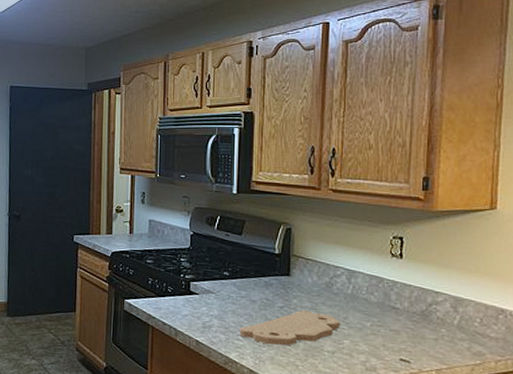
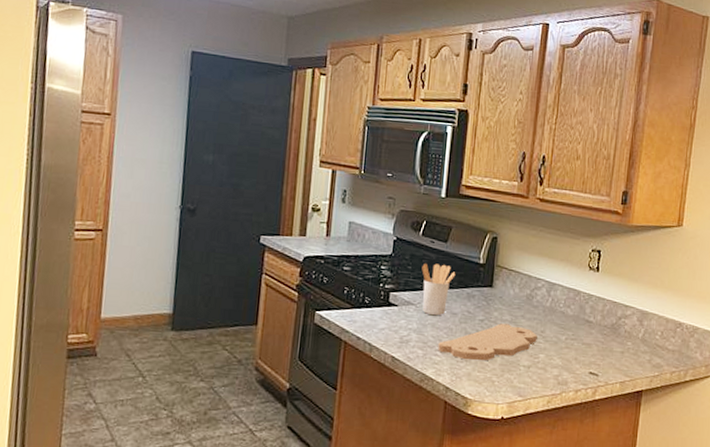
utensil holder: none [219,255,252,303] -> present [422,263,456,315]

